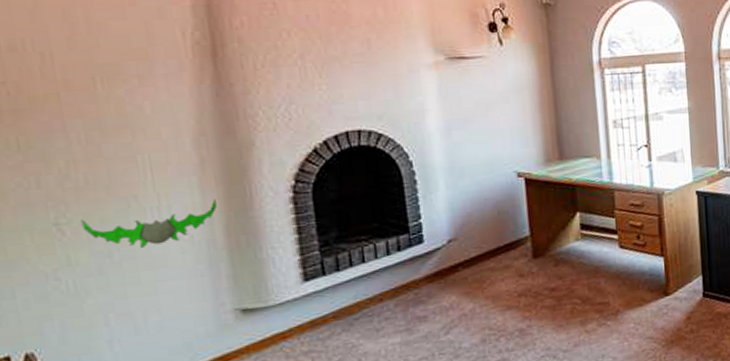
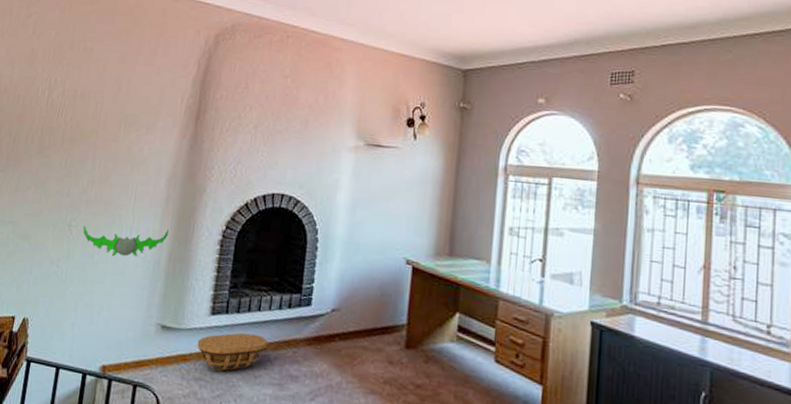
basket: none [295,287,382,338] -> present [197,333,267,371]

